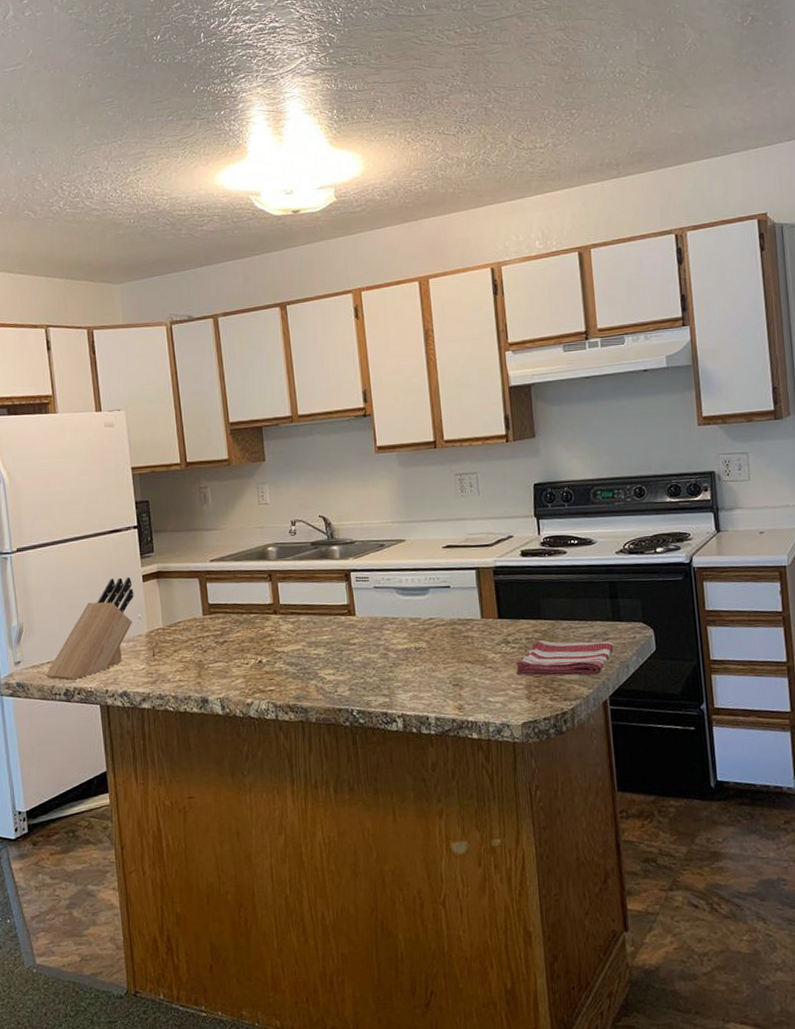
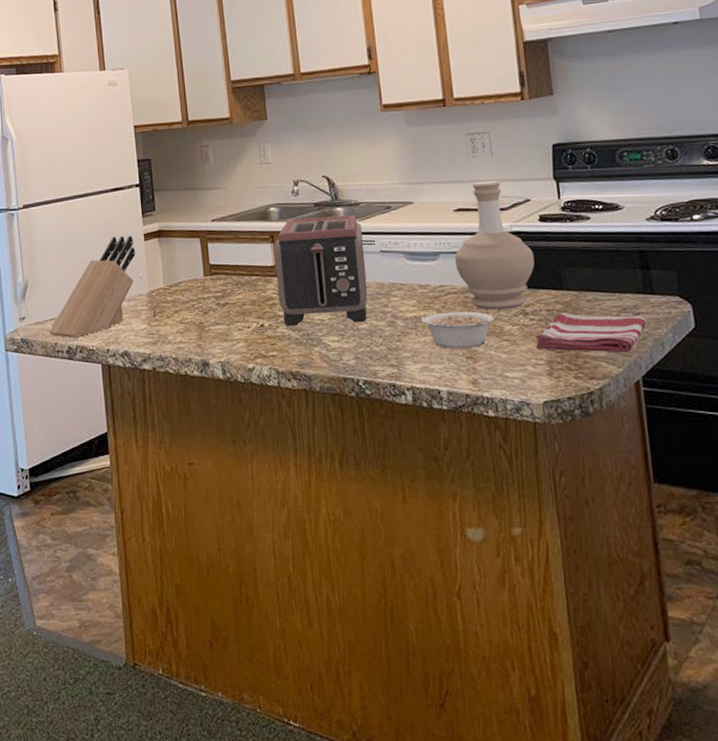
toaster: none [272,553,362,662] -> present [274,215,368,327]
legume: none [412,642,479,677] -> present [421,311,494,349]
bottle: none [444,518,516,640] -> present [455,180,535,310]

